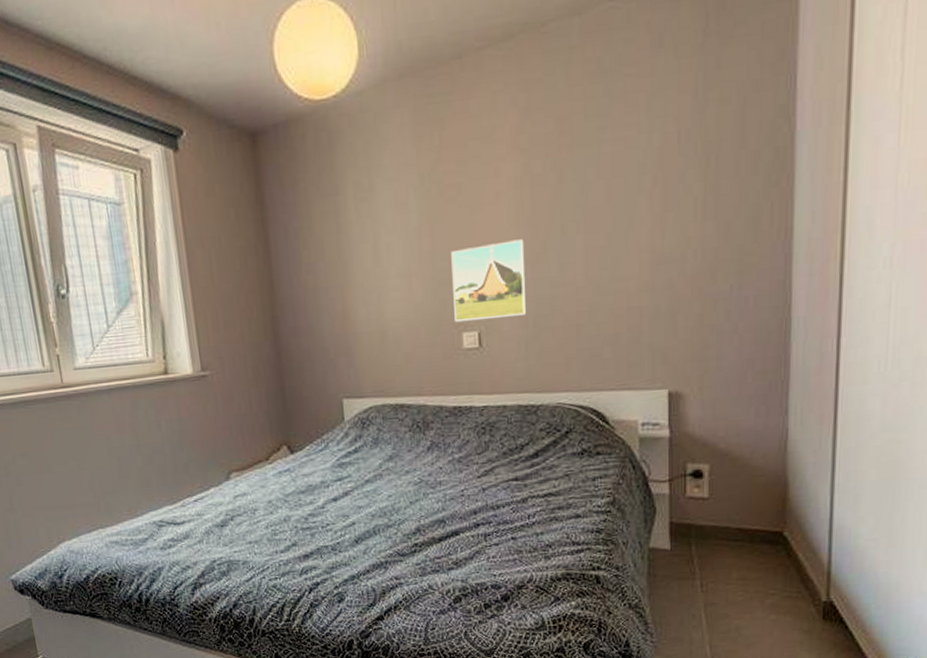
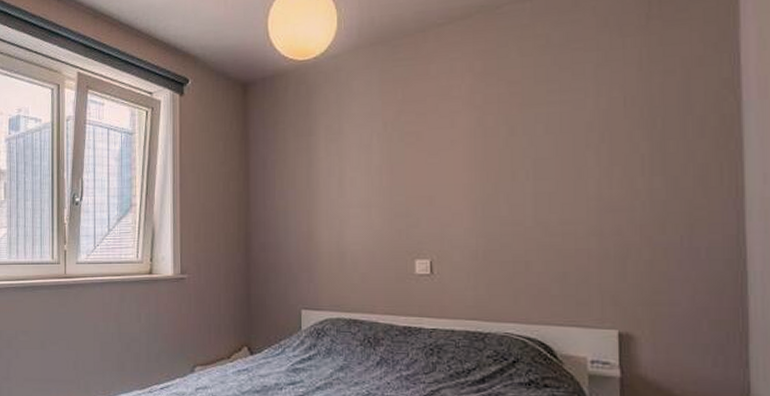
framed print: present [451,239,527,323] -> none [408,181,477,250]

